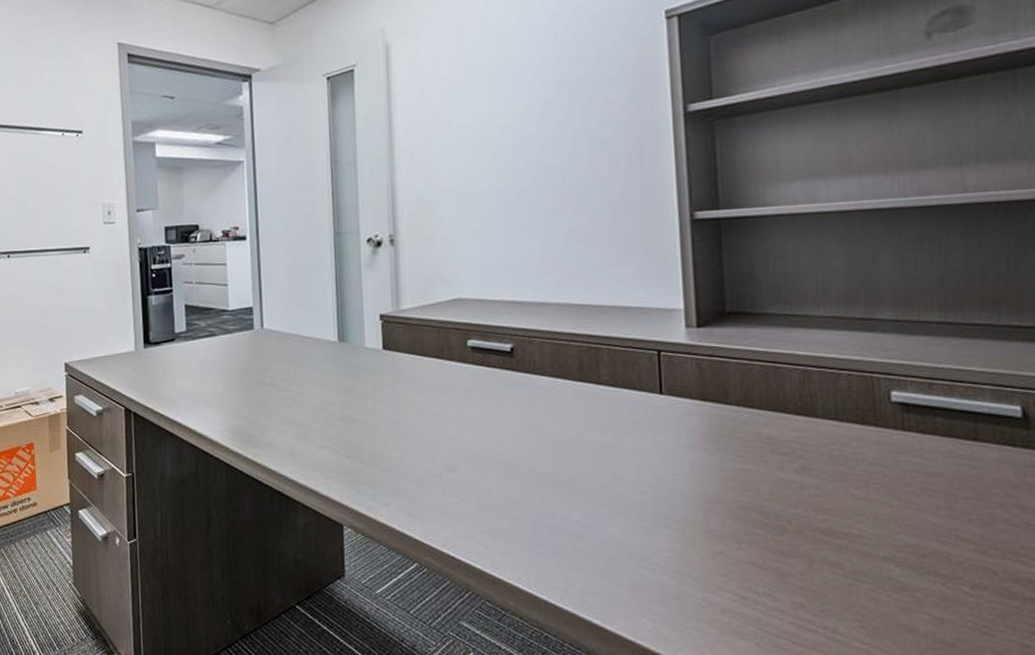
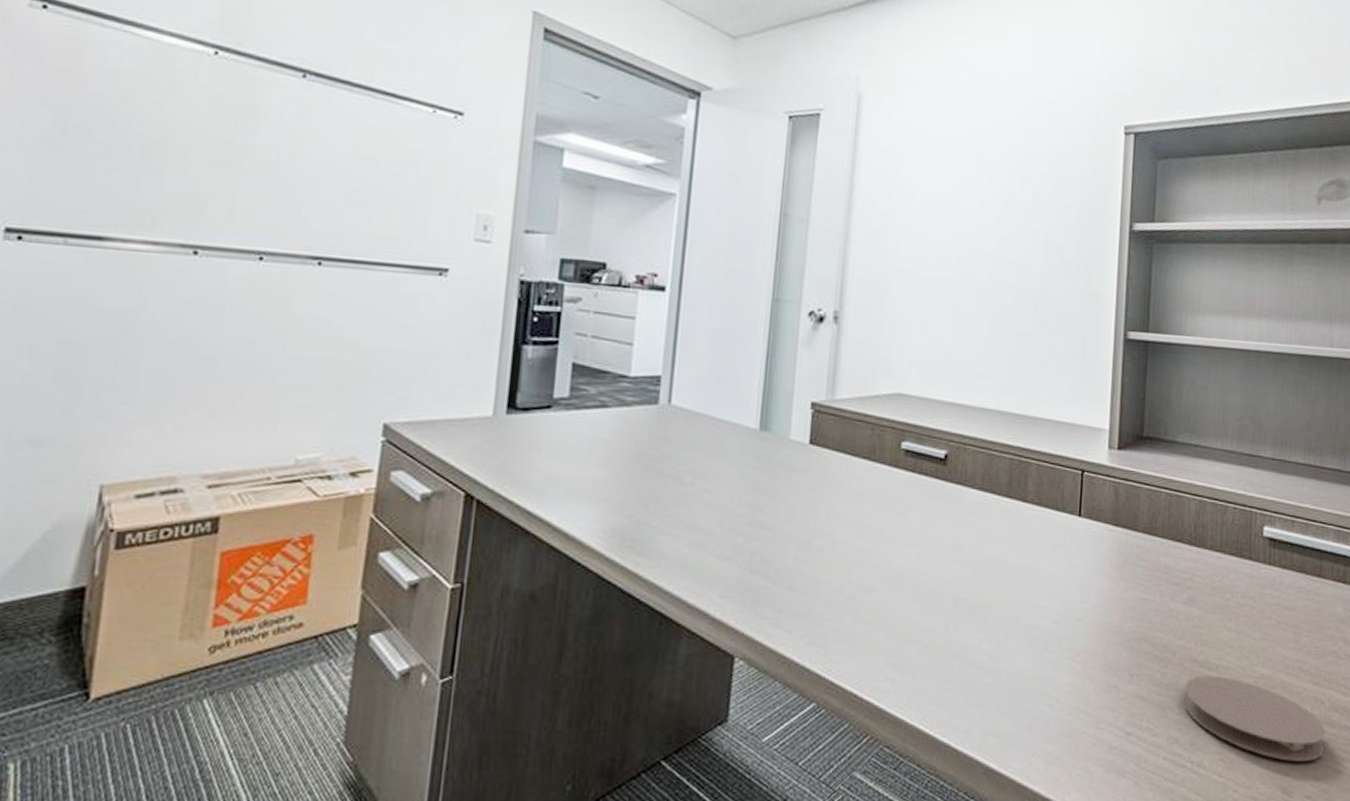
coaster: none [807,543,1004,634] -> present [1184,676,1326,762]

